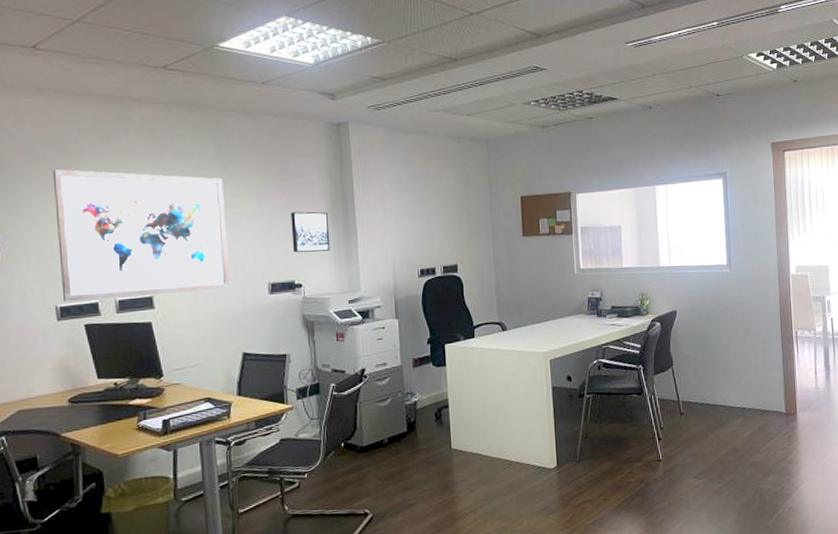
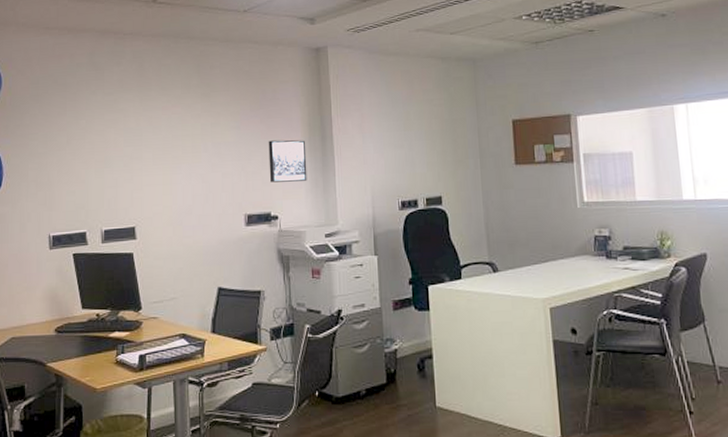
wall art: present [52,169,231,302] -> none [53,102,209,231]

